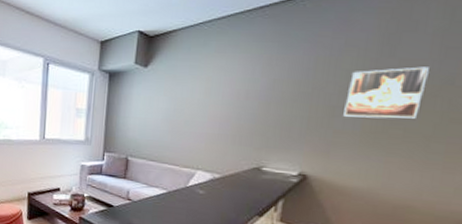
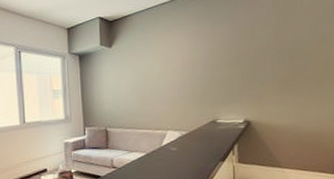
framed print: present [343,66,429,119] -> none [263,30,311,72]

